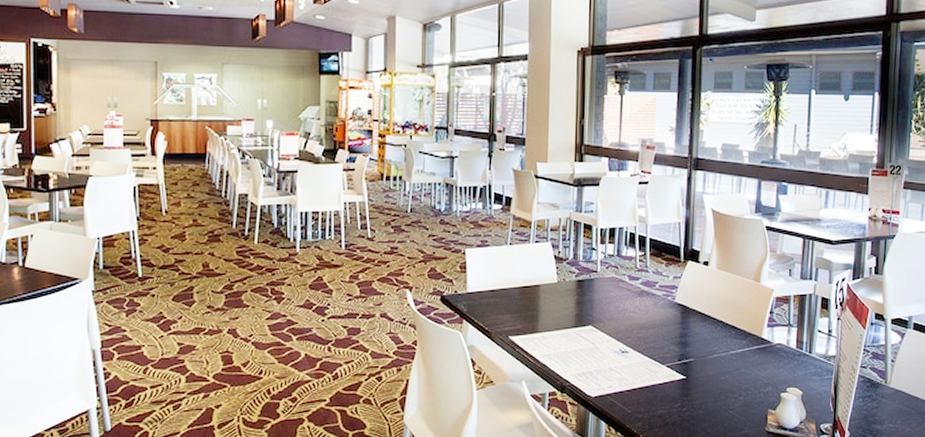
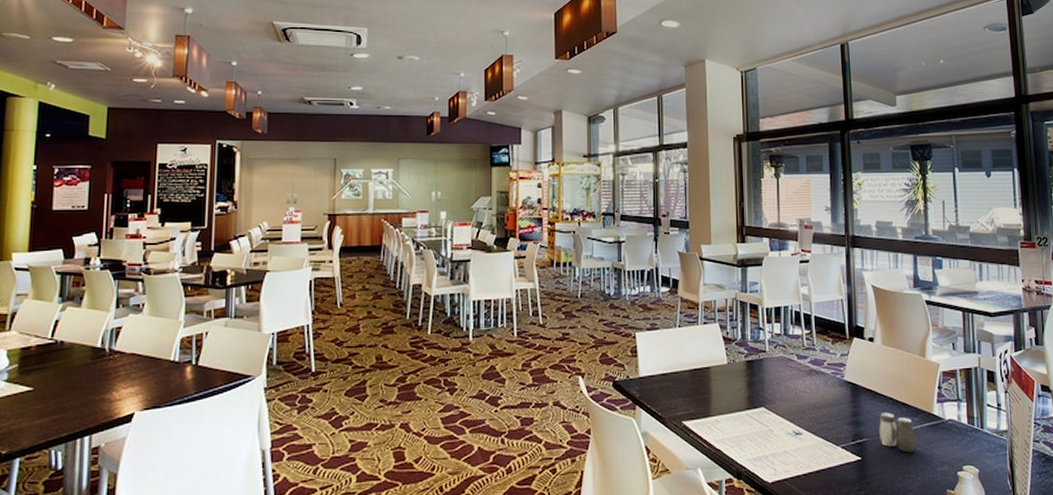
salt and pepper shaker: none [706,335,743,373] -> present [879,412,916,453]

